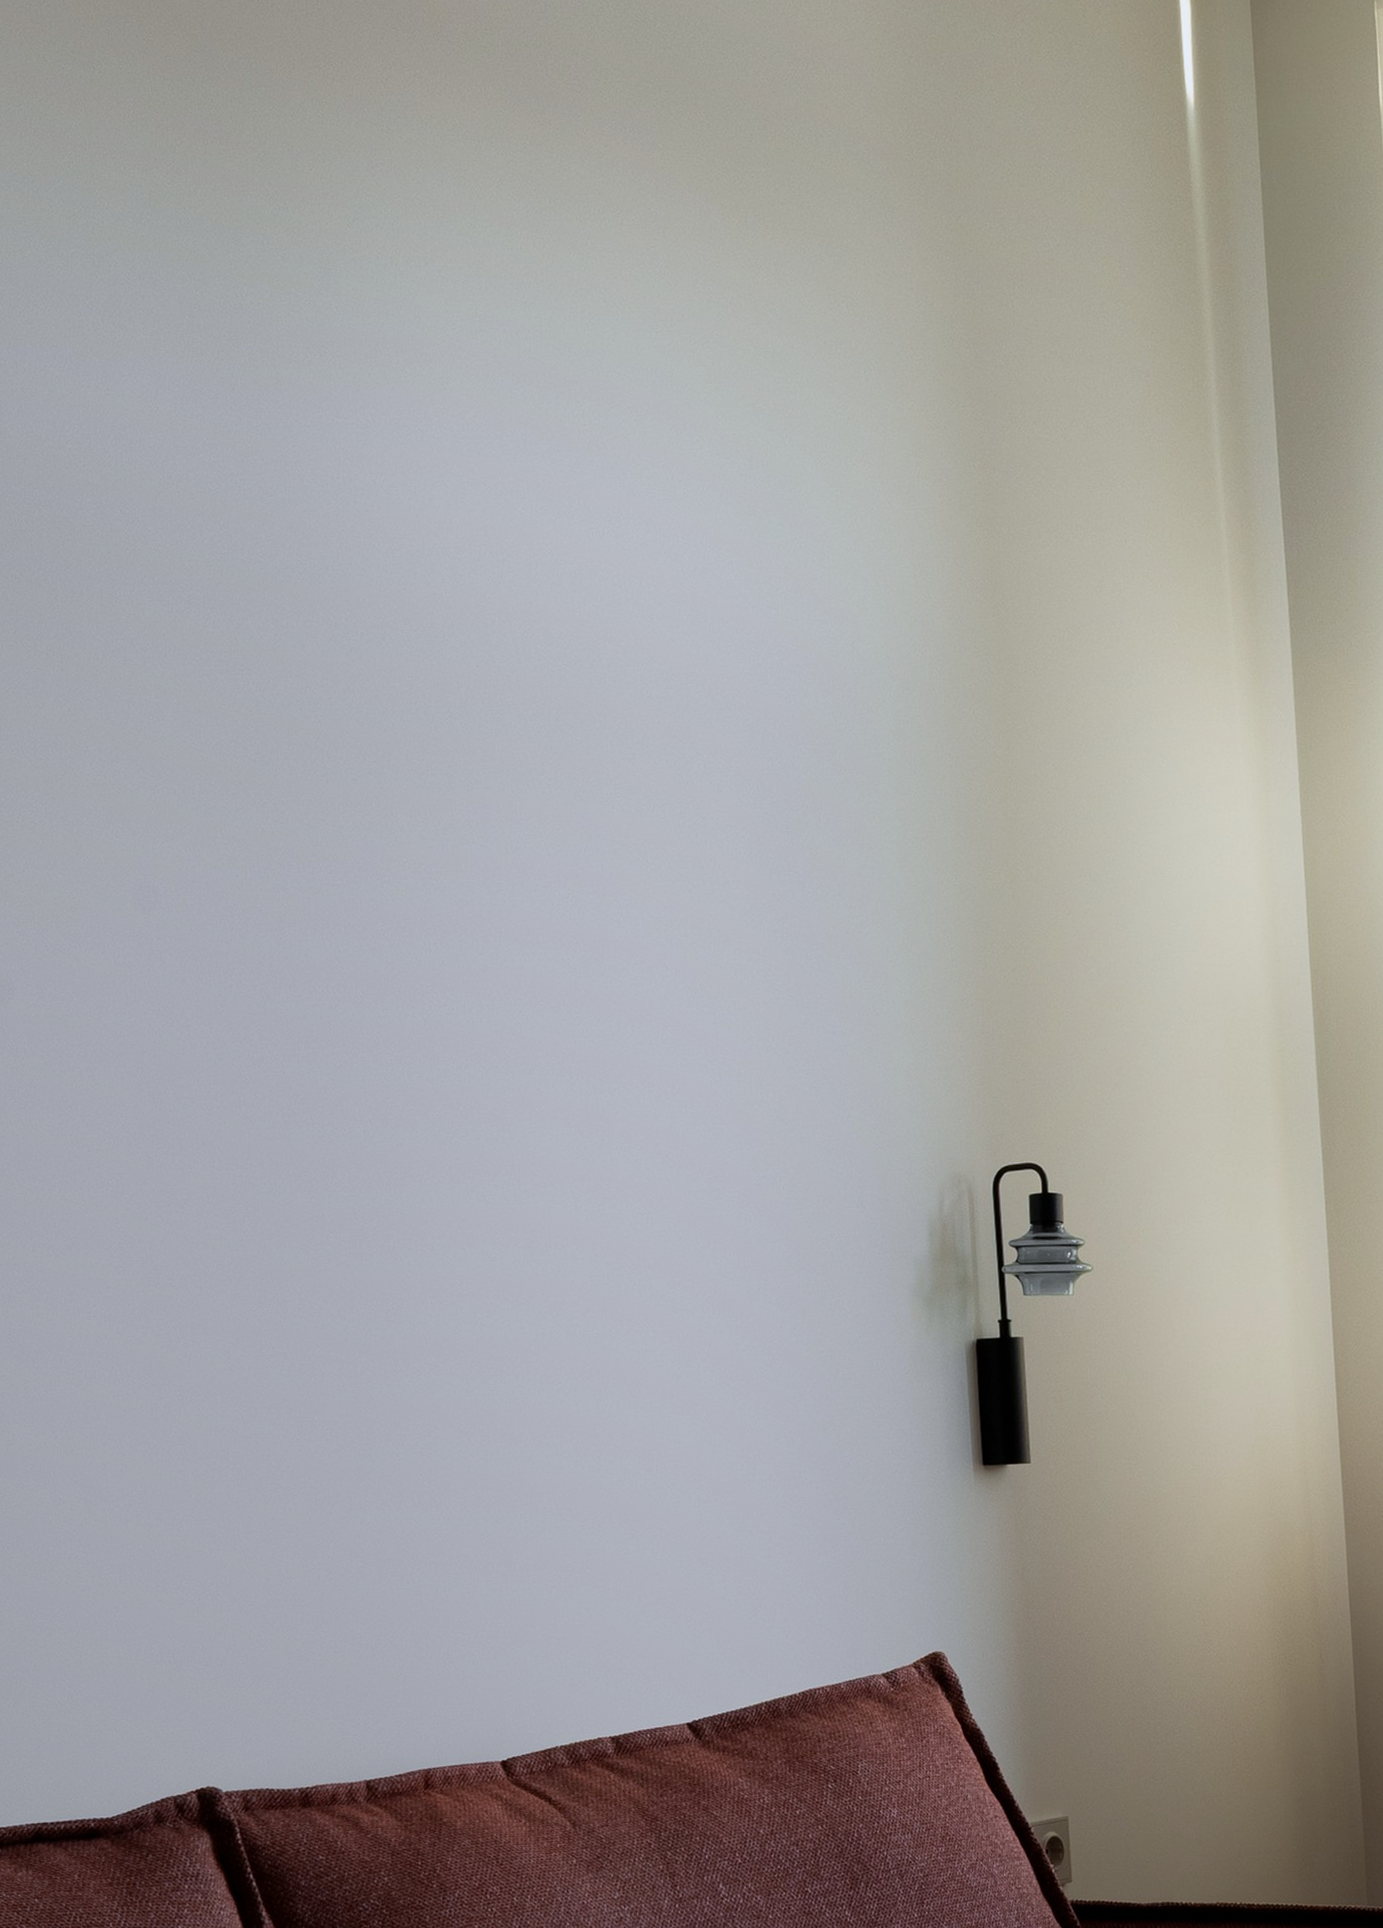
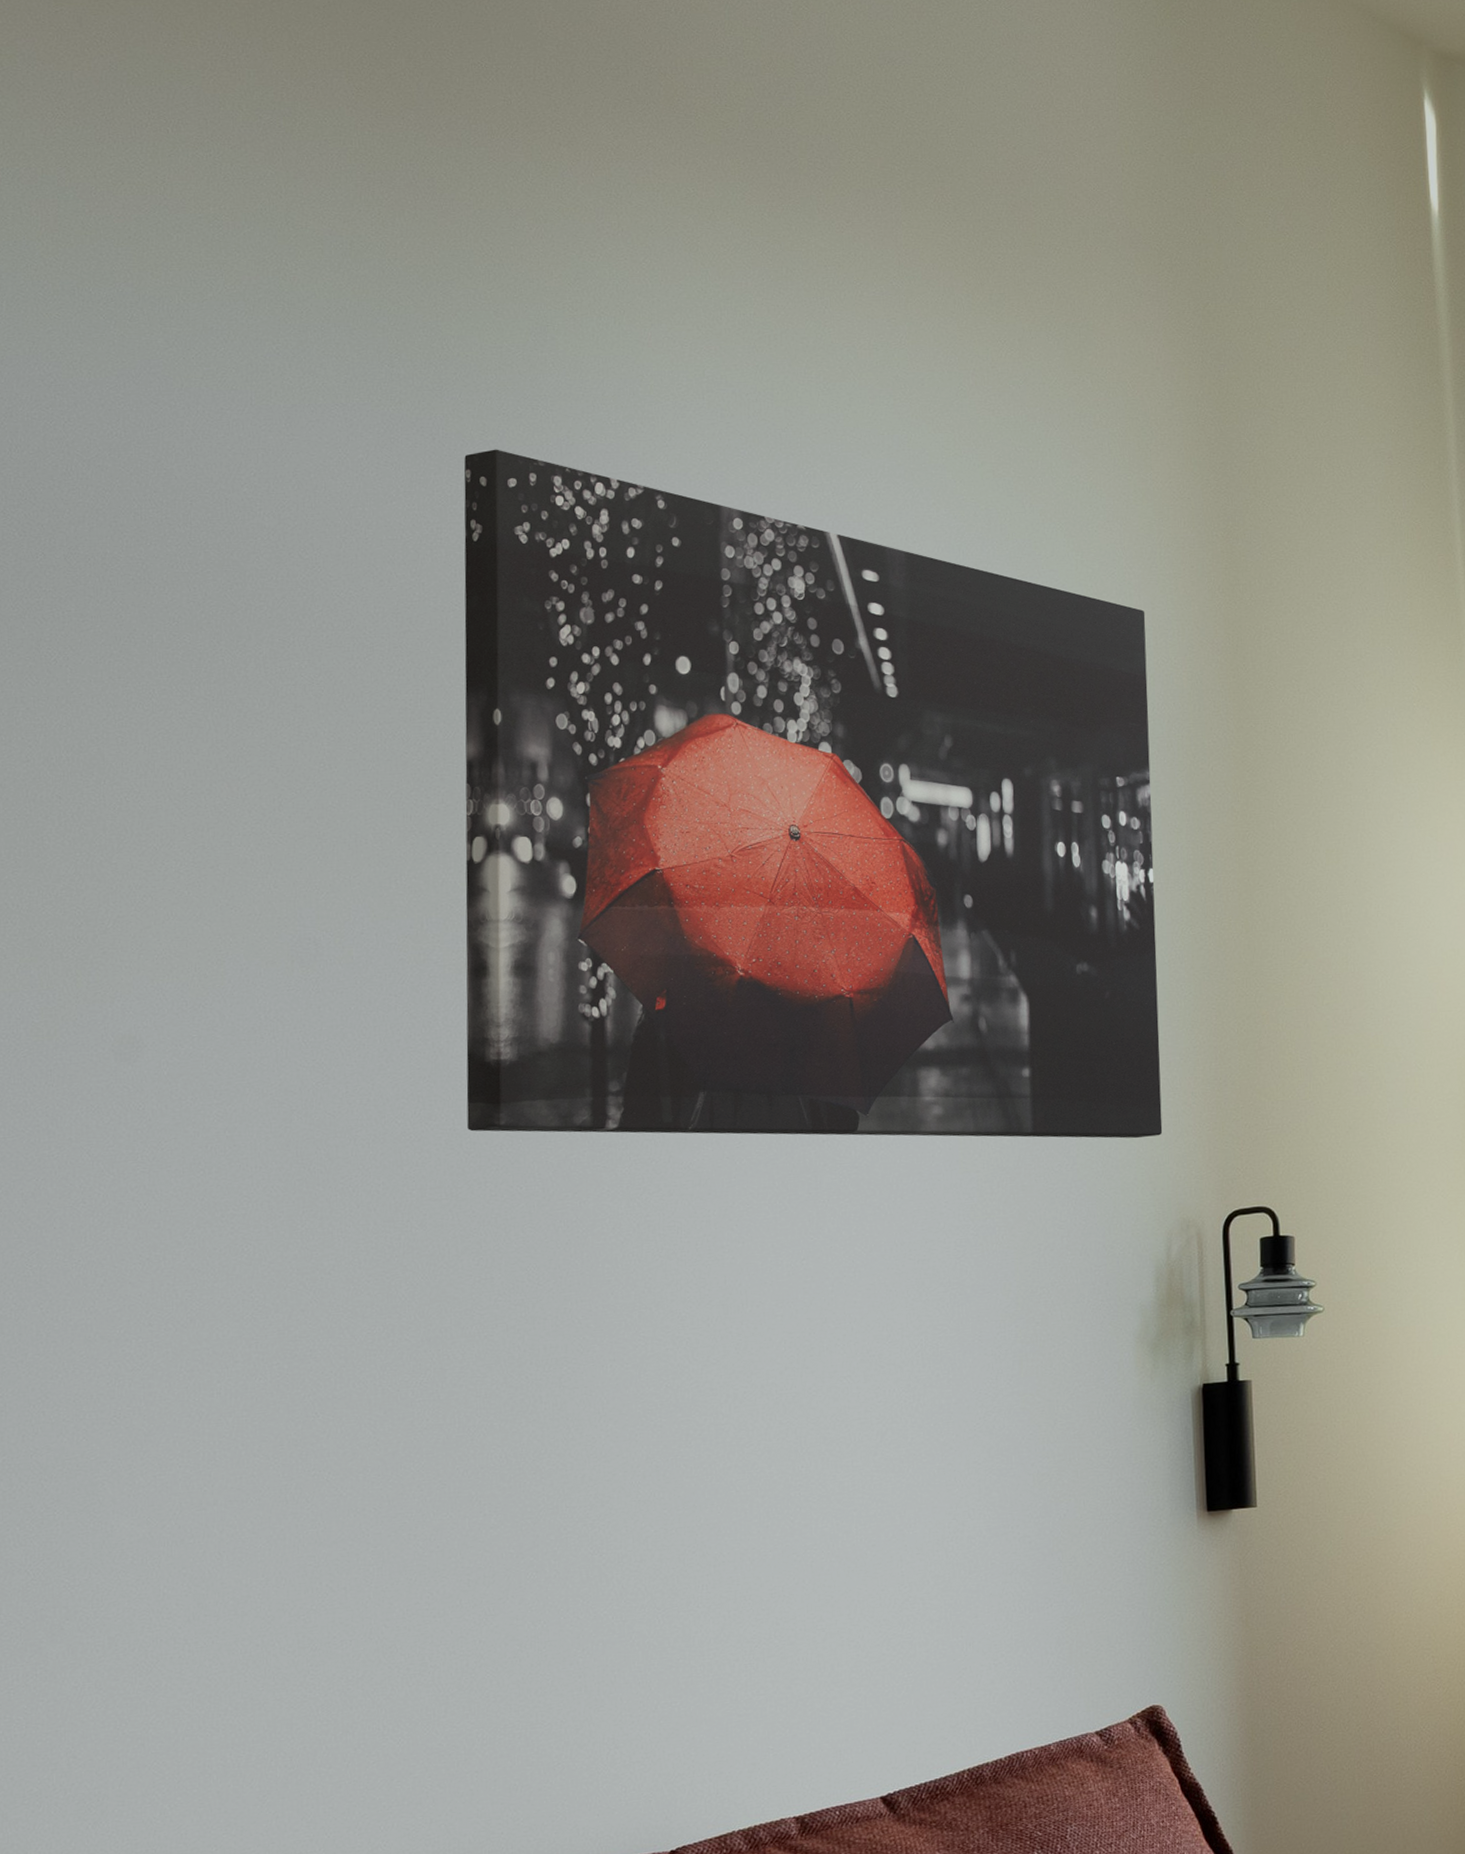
wall art: none [261,397,933,1092] -> present [463,449,1163,1139]

